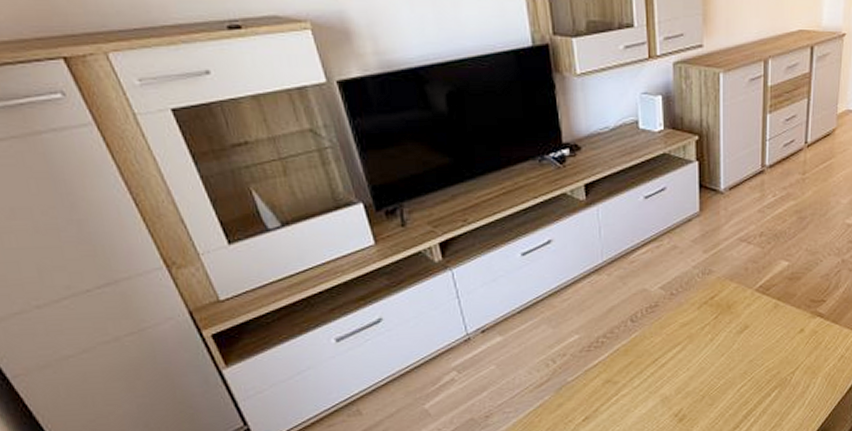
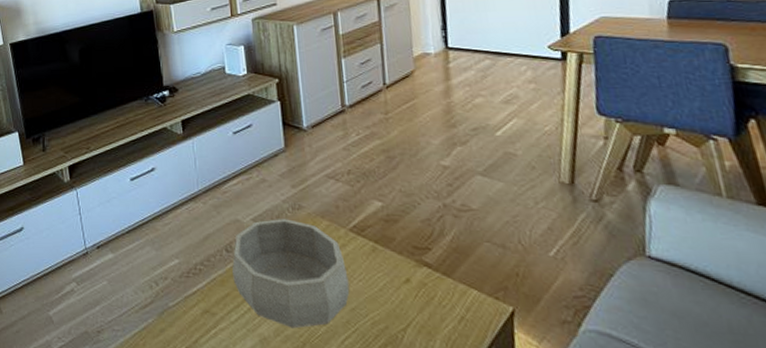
decorative bowl: none [636,284,750,385] -> present [231,219,350,329]

